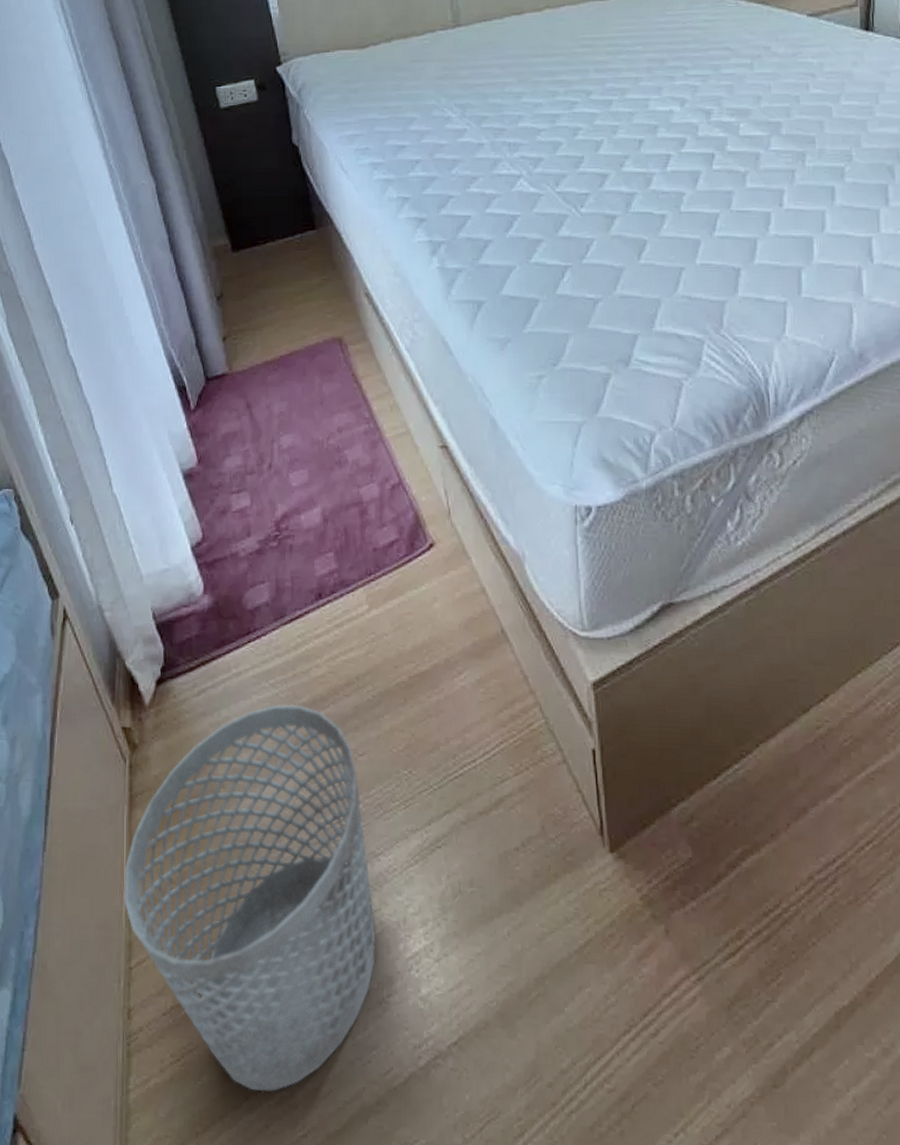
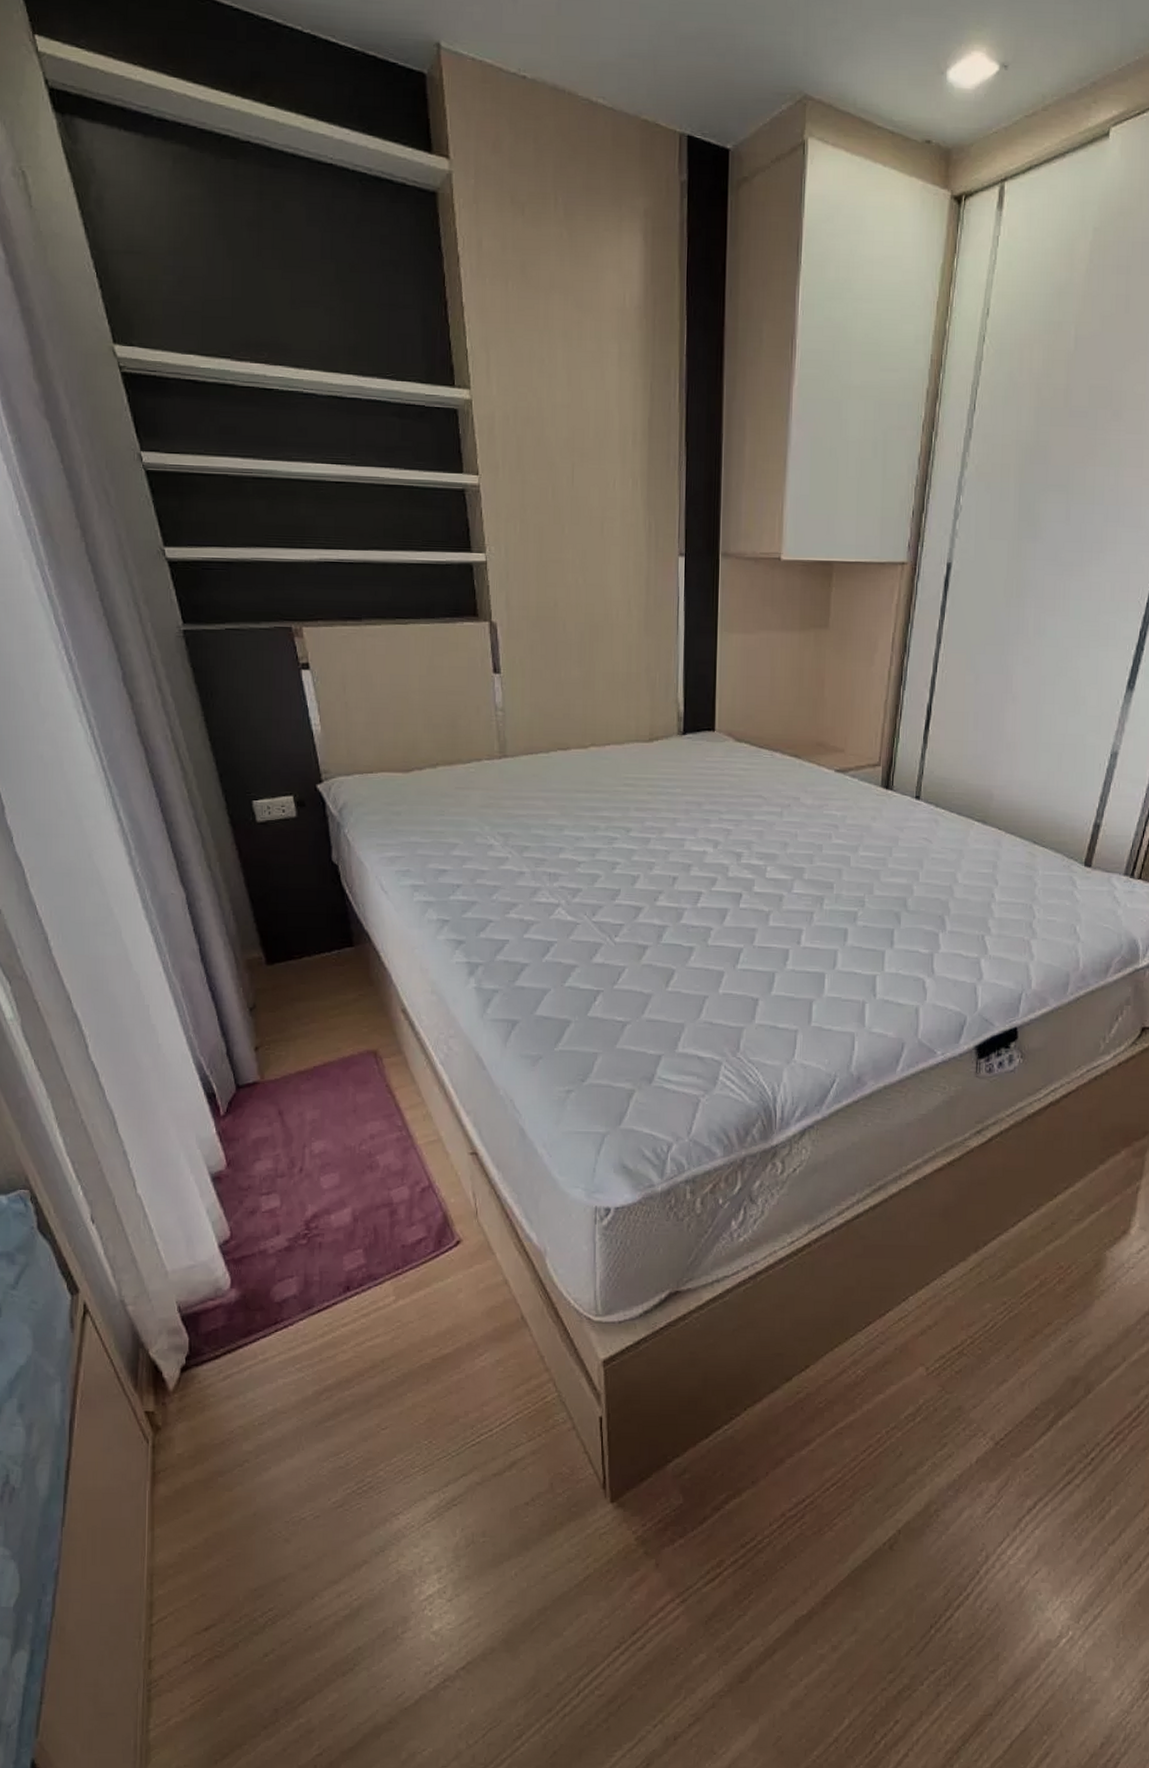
wastebasket: present [124,705,377,1092] -> none [145,1387,393,1721]

